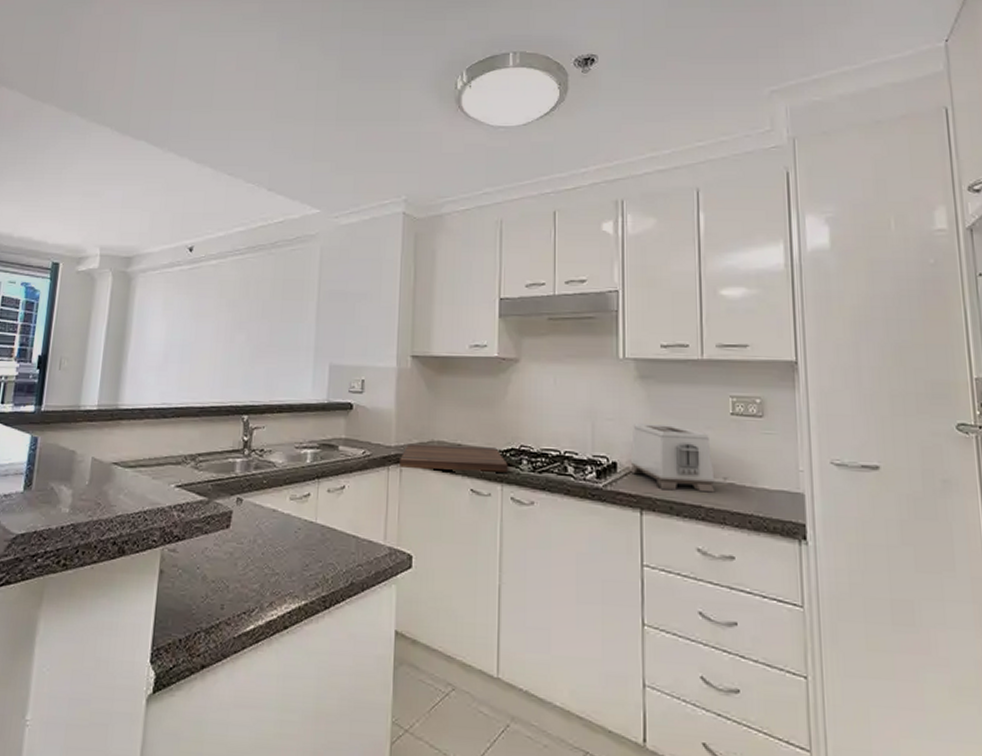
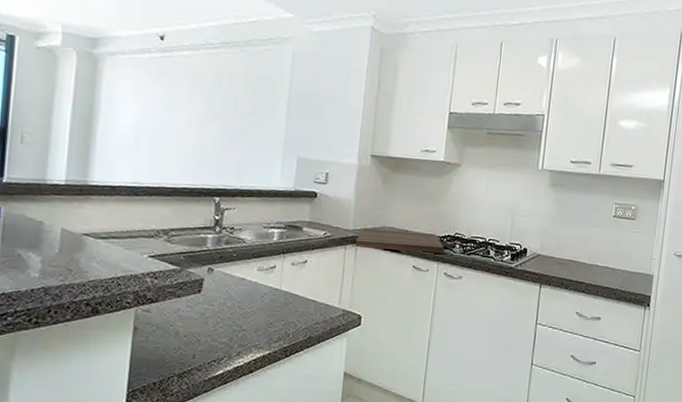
toaster: present [630,422,715,493] -> none [536,219,596,273]

